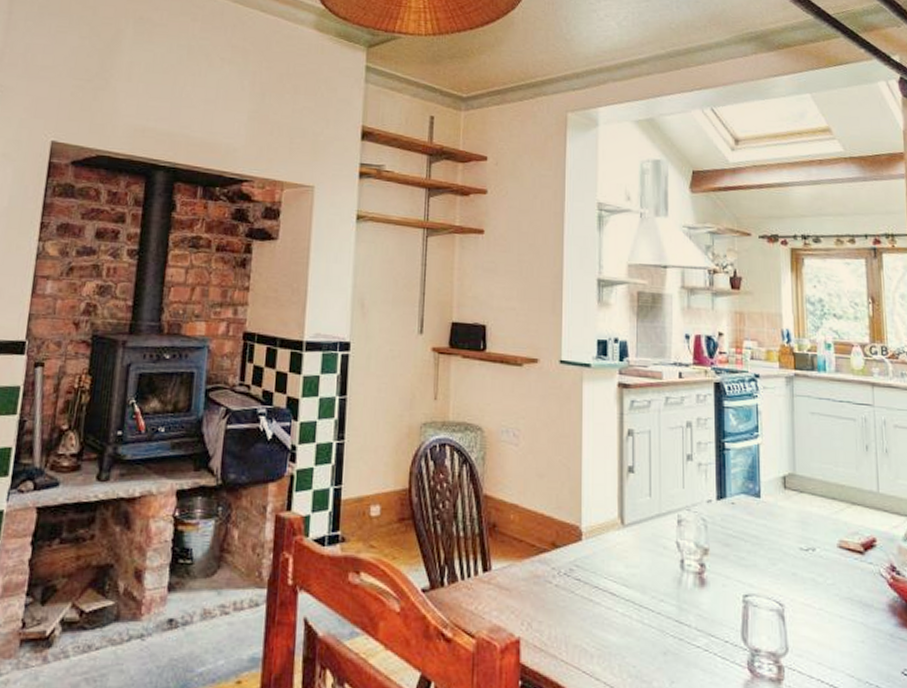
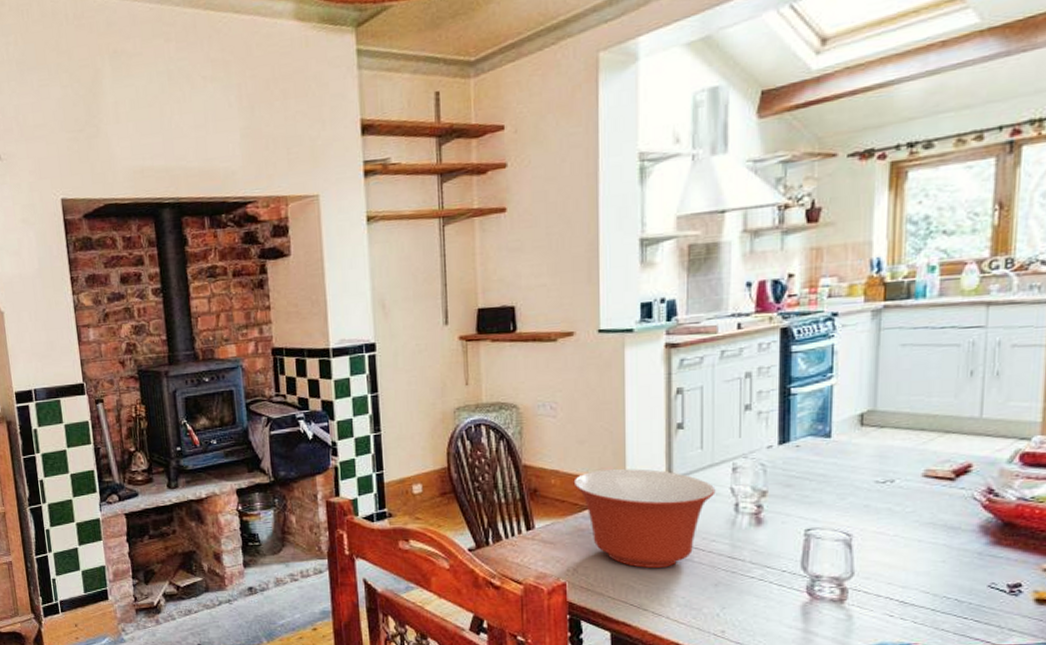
mixing bowl: none [531,509,663,630] -> present [573,468,716,569]

